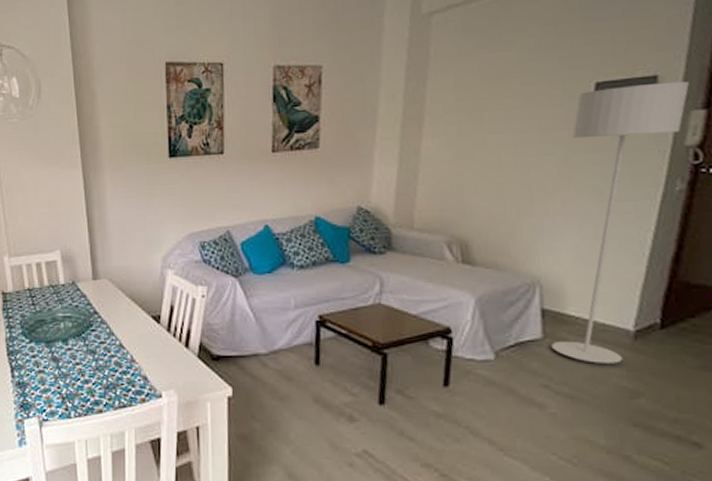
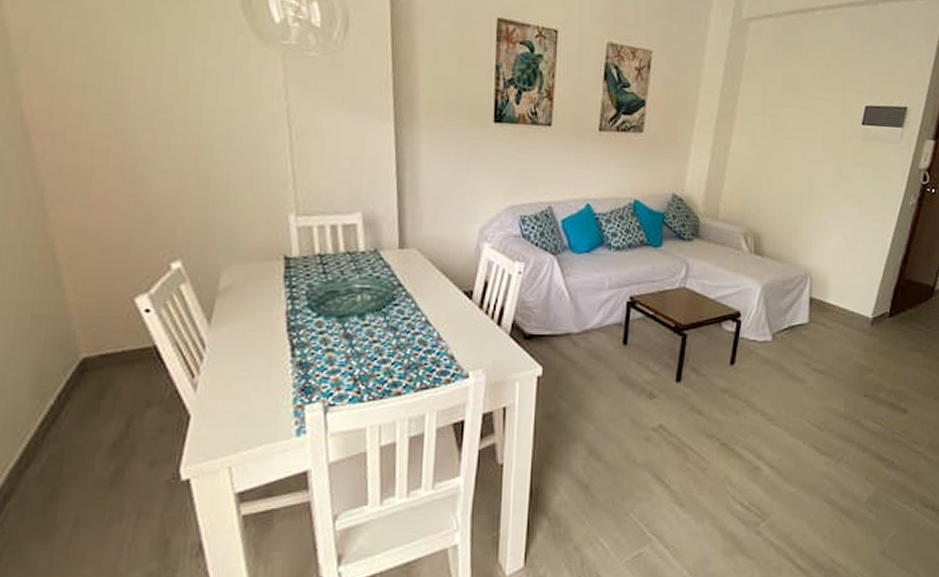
floor lamp: present [551,81,689,364] -> none [814,112,926,345]

